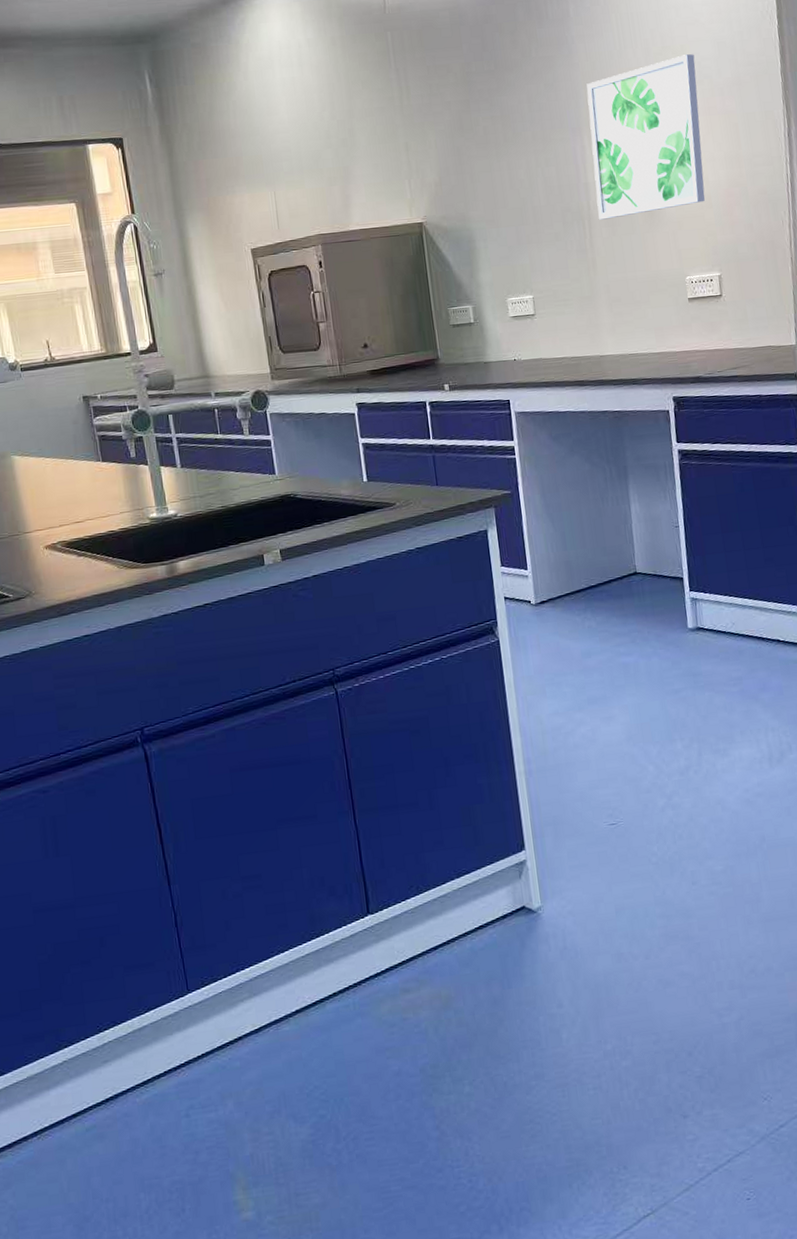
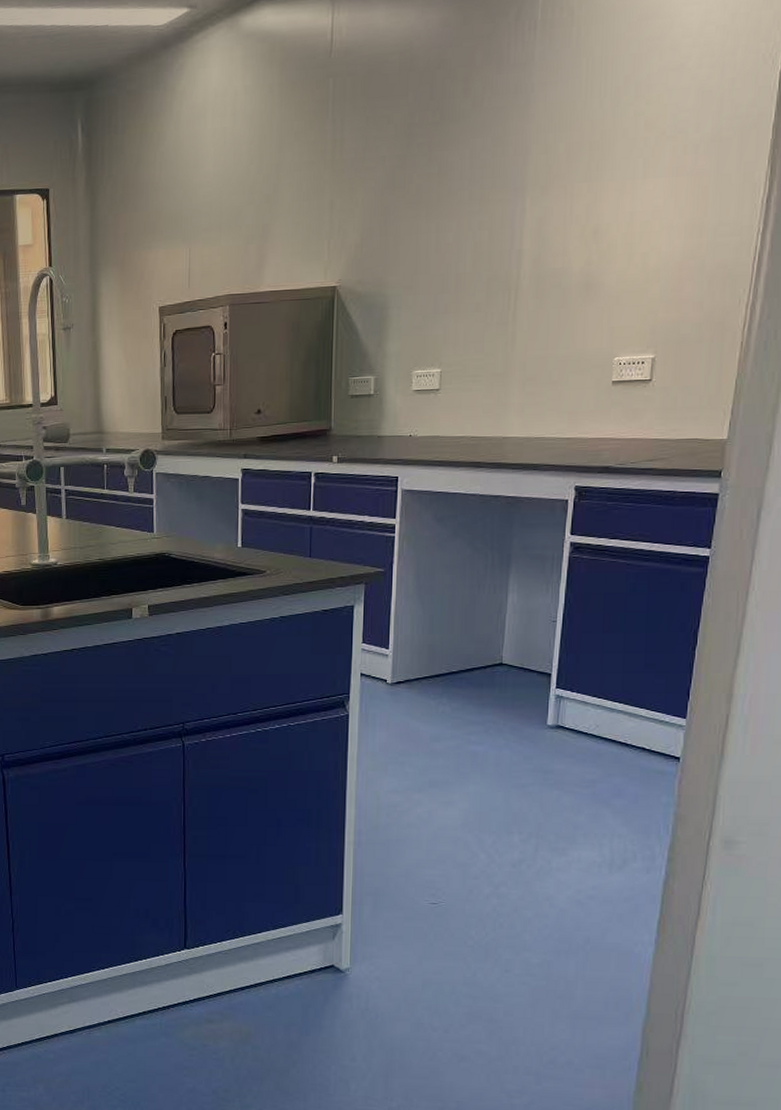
wall art: present [586,54,705,220] -> none [526,105,672,291]

